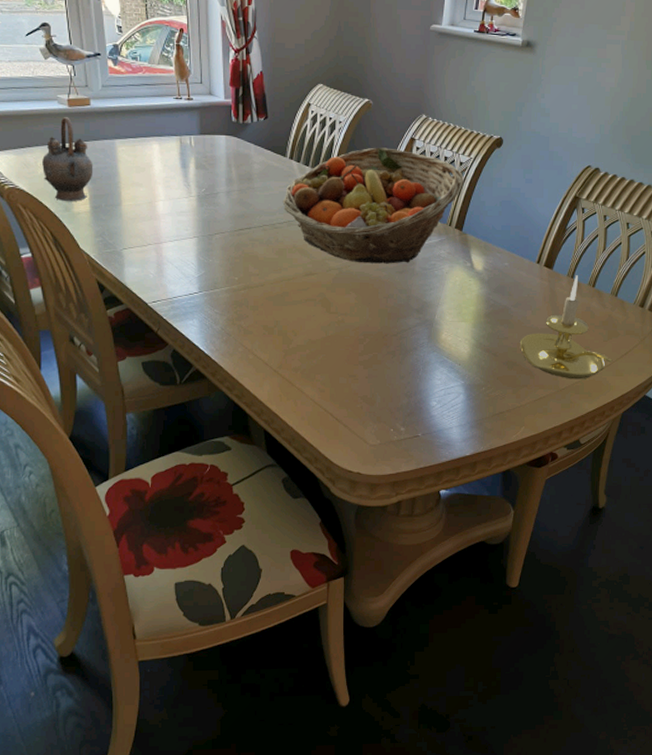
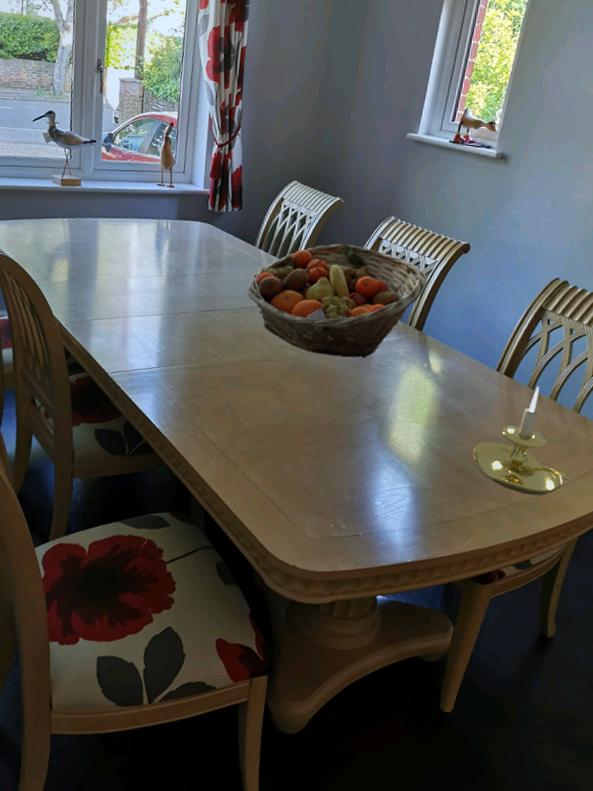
teapot: present [42,116,93,201] -> none [29,194,76,272]

